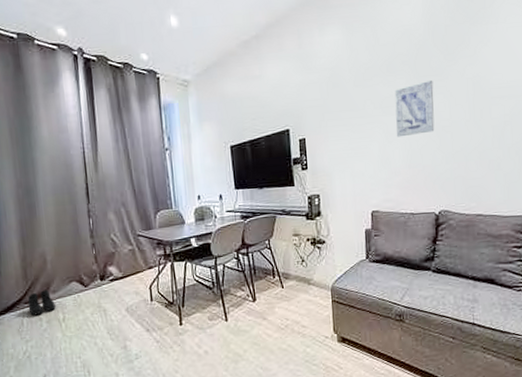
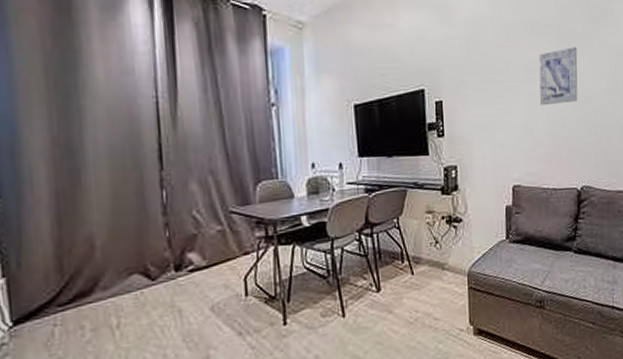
boots: present [27,290,56,316] -> none [62,286,106,323]

